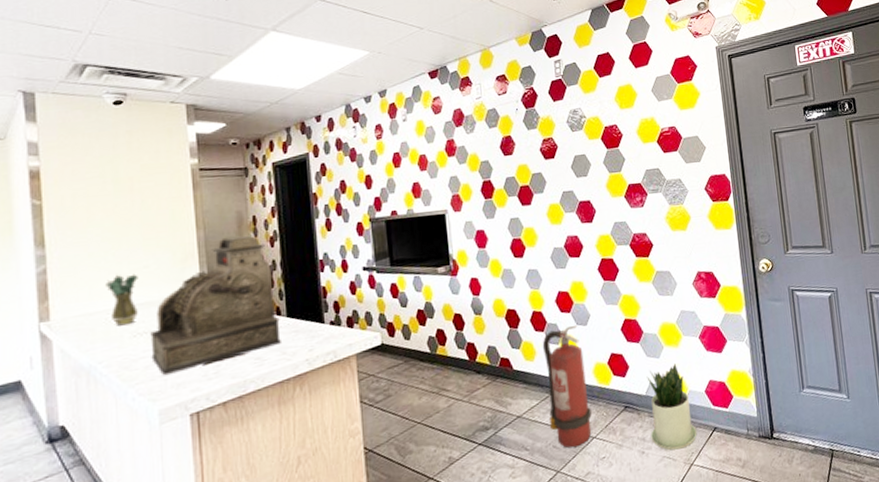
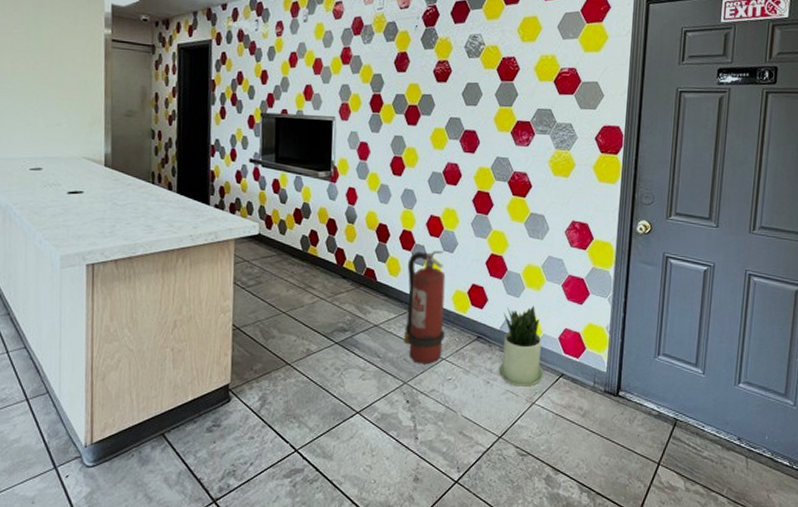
vase: present [106,274,138,326] -> none [24,127,52,175]
cash register: present [150,236,283,376] -> none [57,109,171,227]

